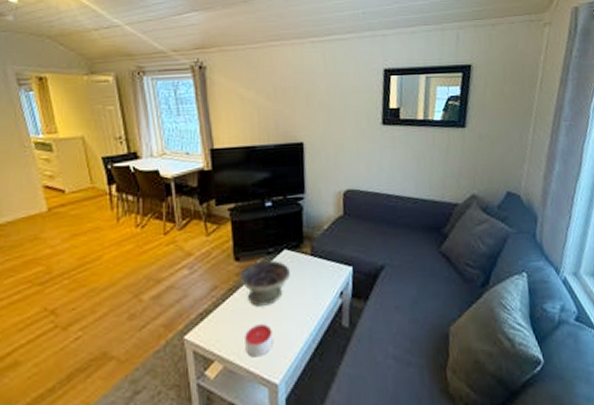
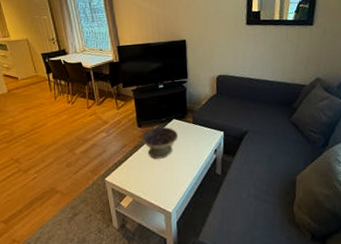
candle: present [245,324,273,358] -> none [147,171,167,194]

